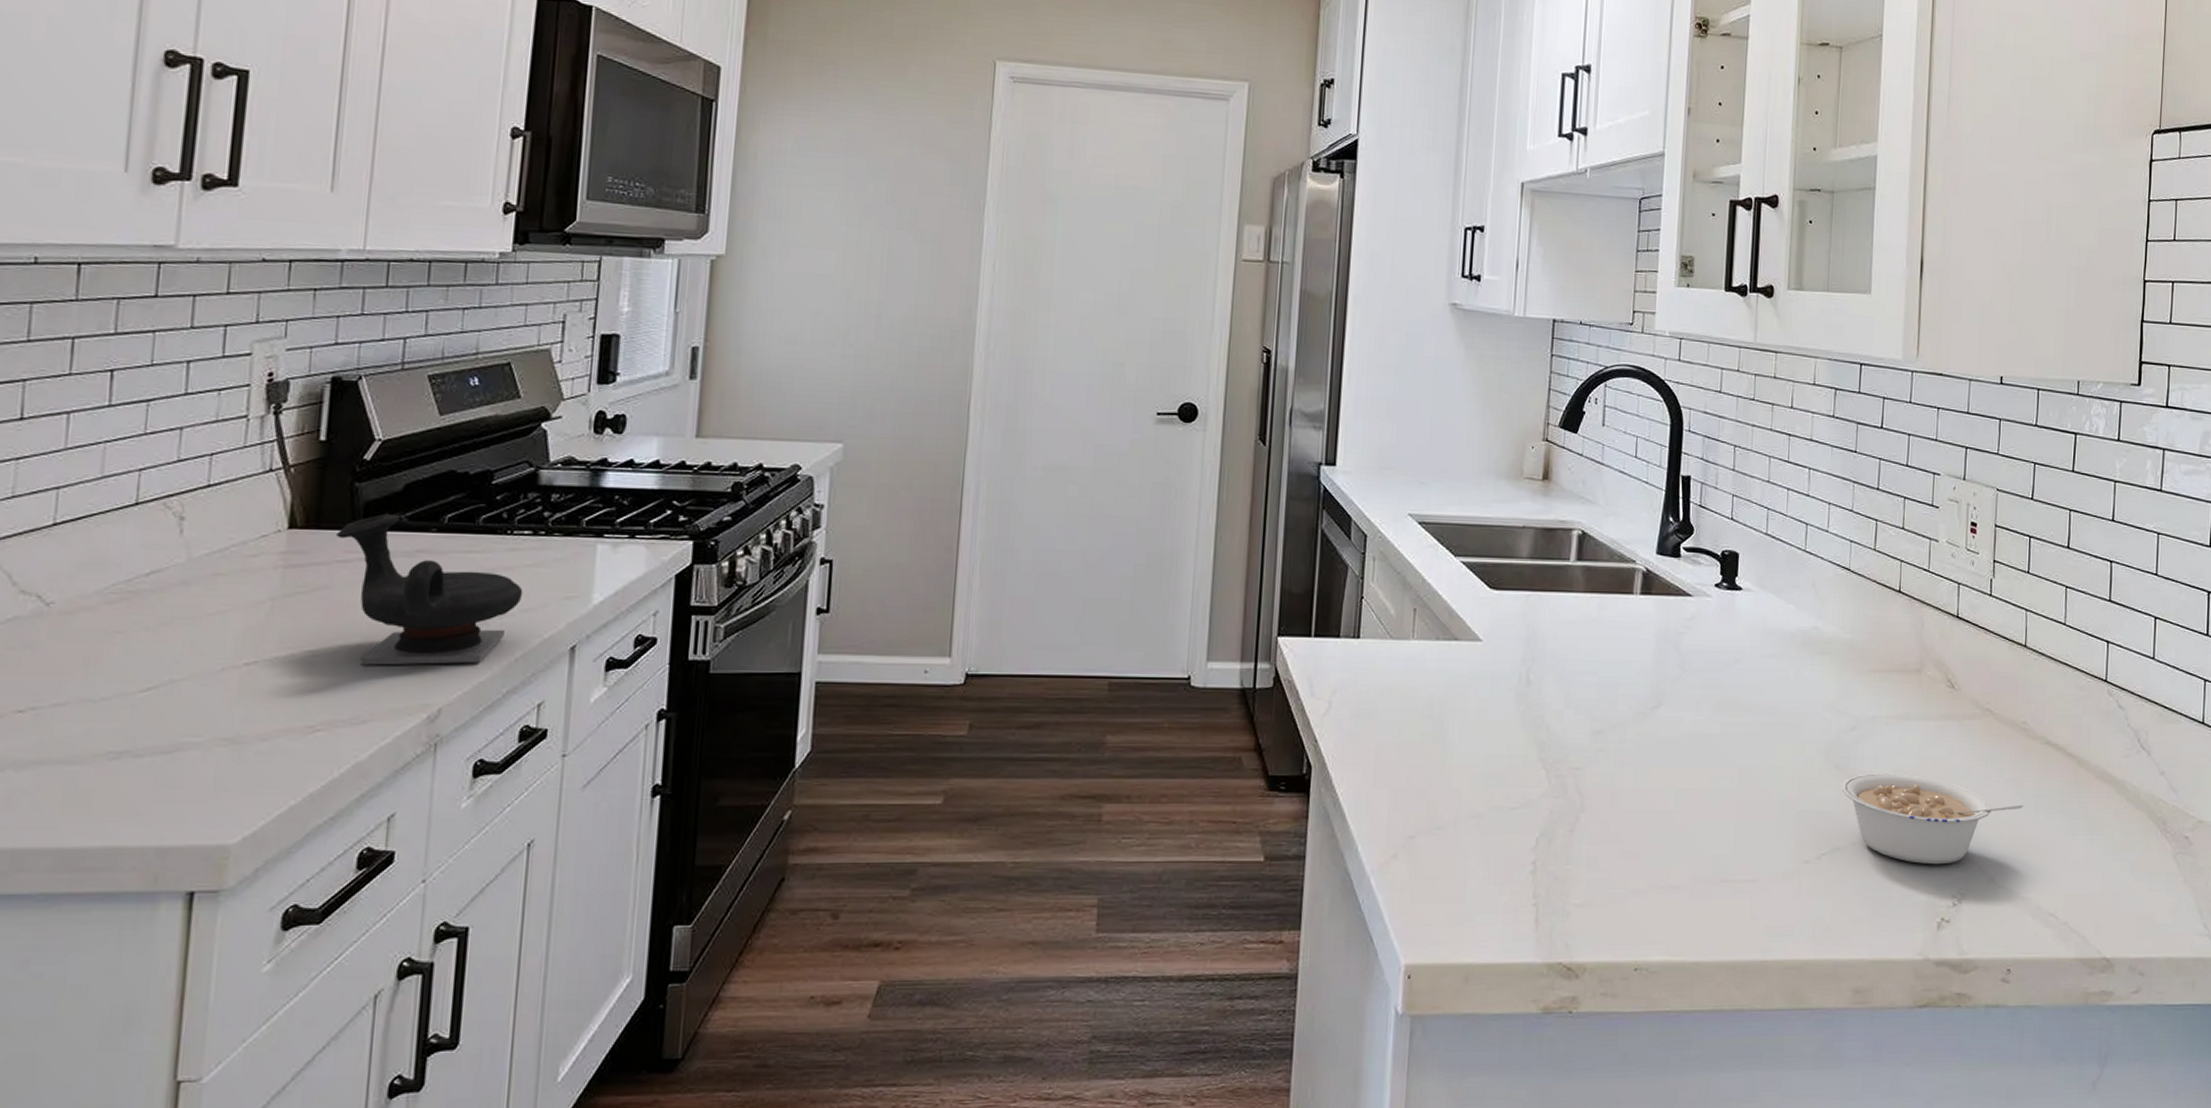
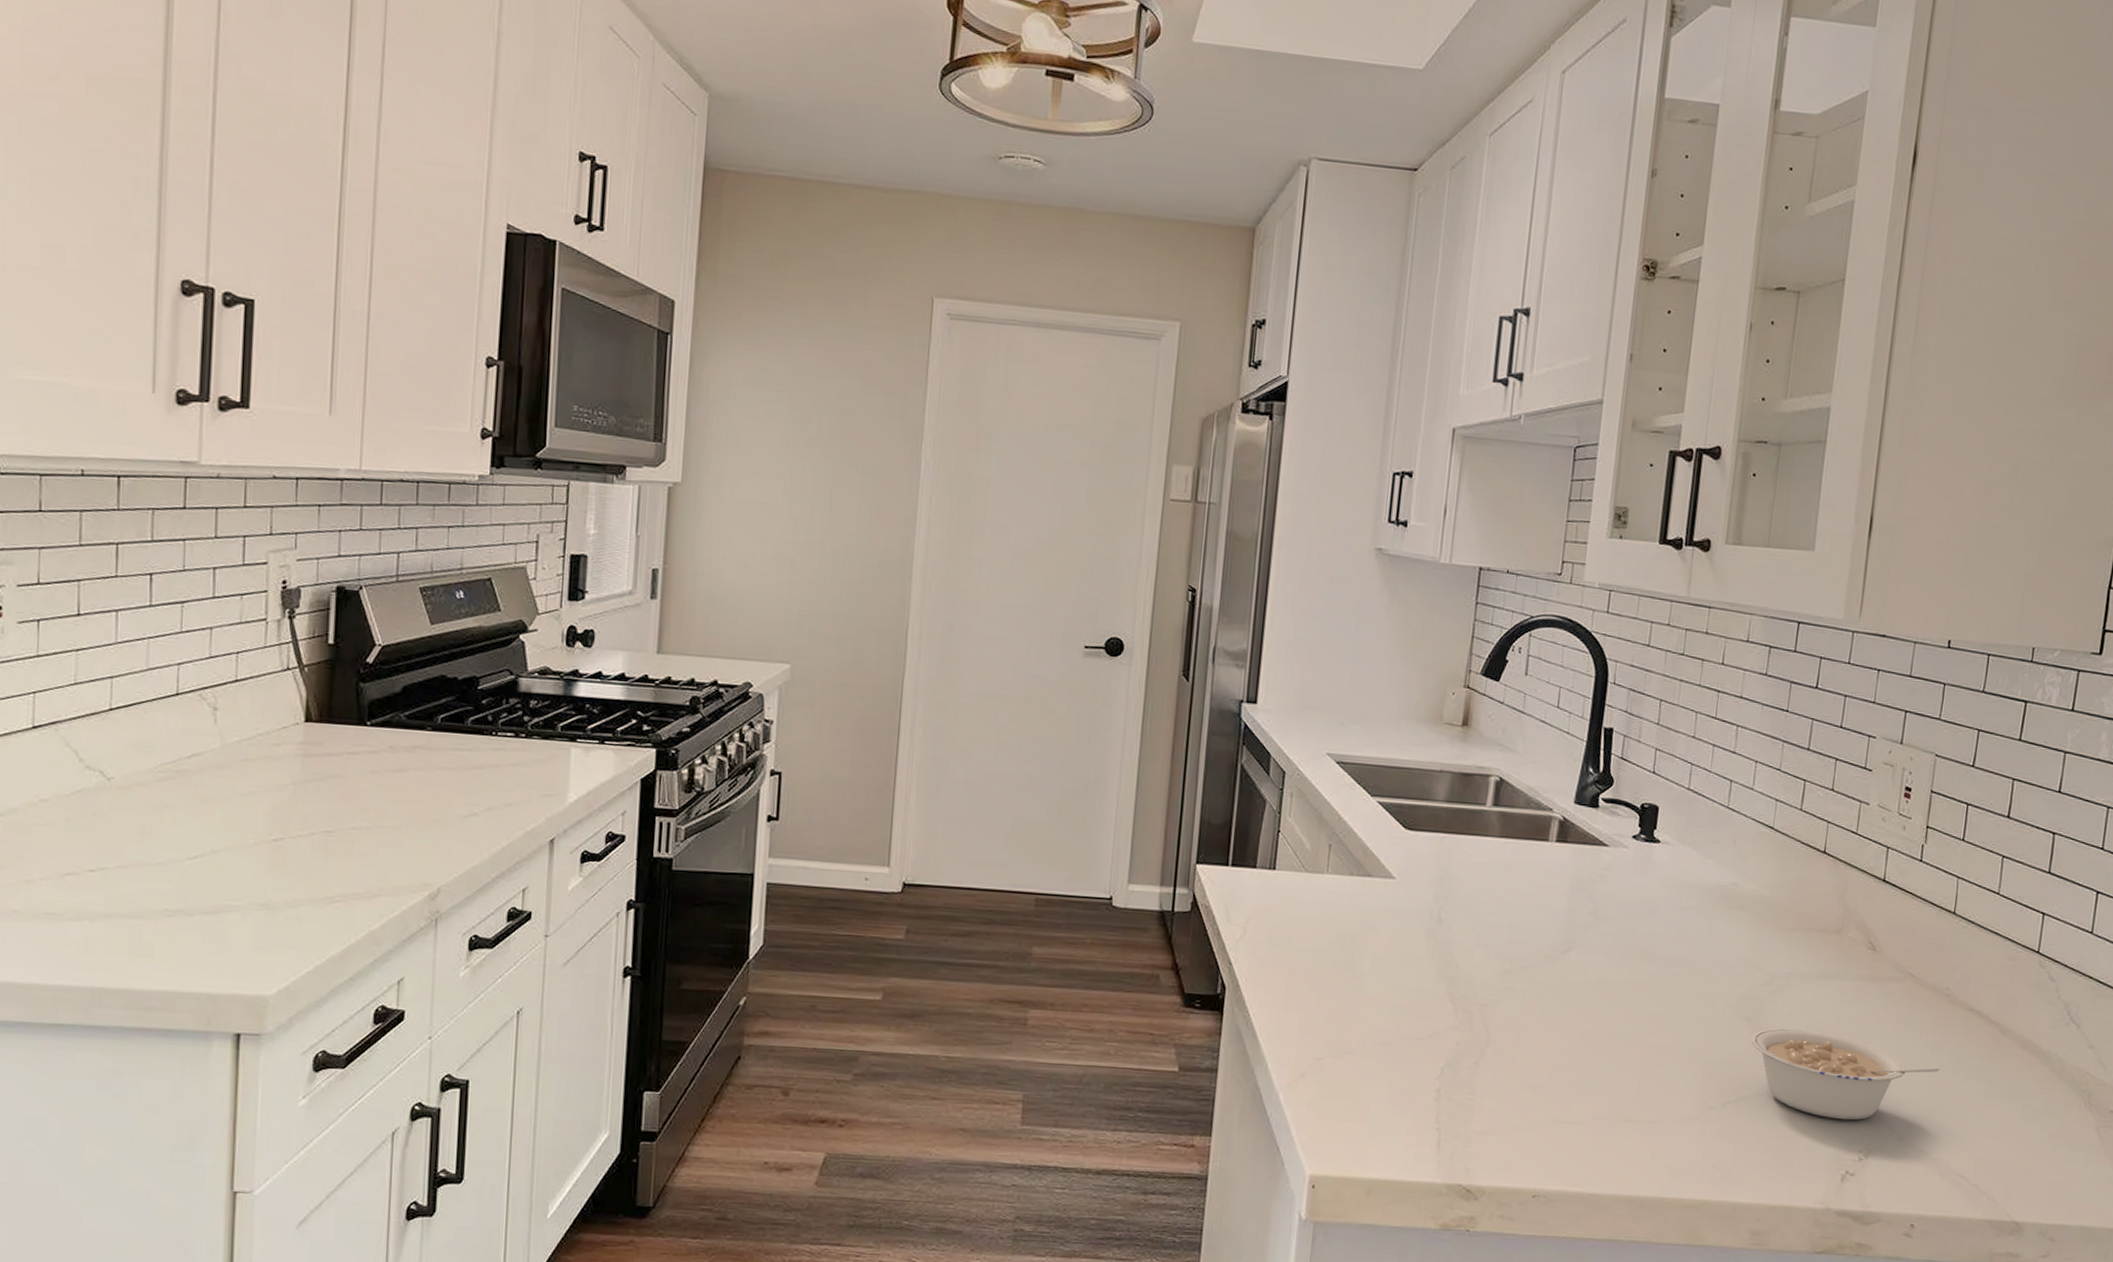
teapot: present [336,514,523,666] -> none [346,712,508,850]

